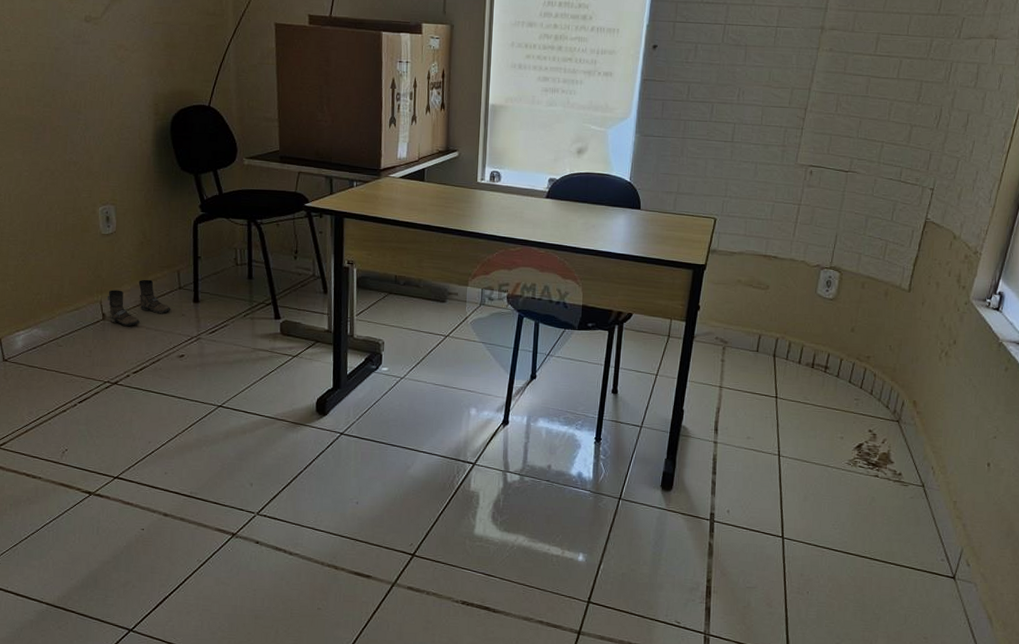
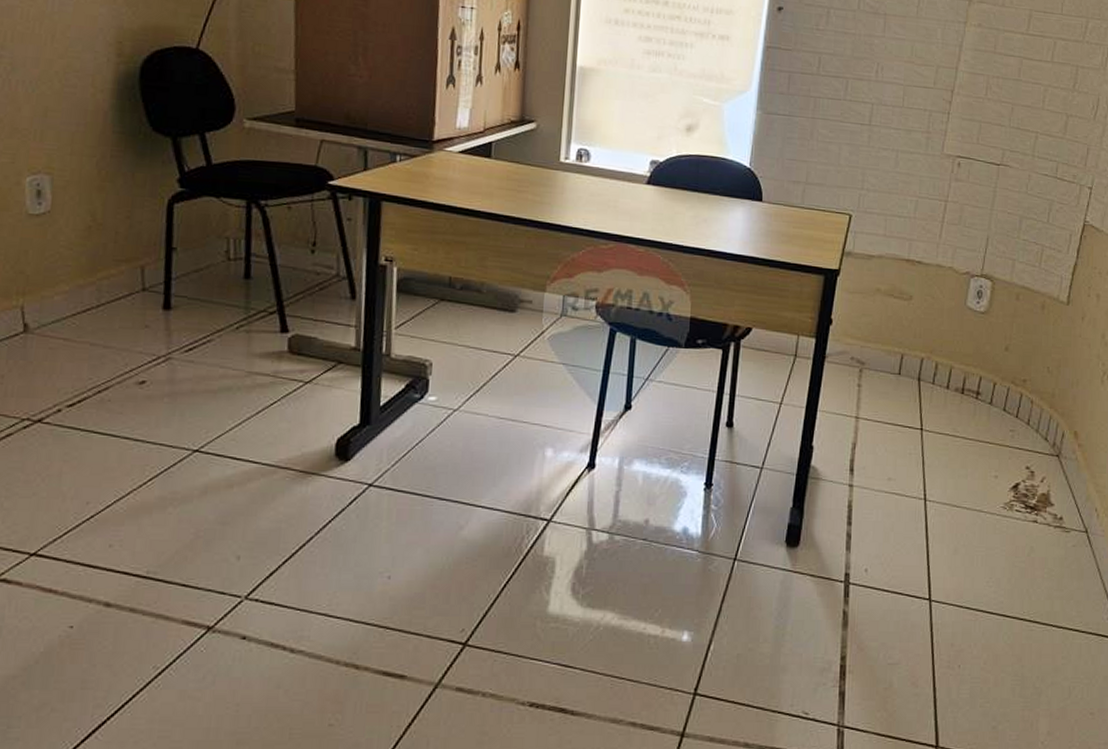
boots: present [107,279,171,326] -> none [32,277,129,341]

